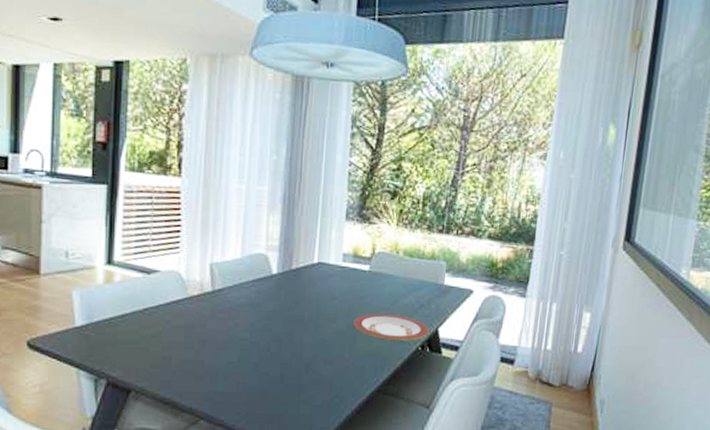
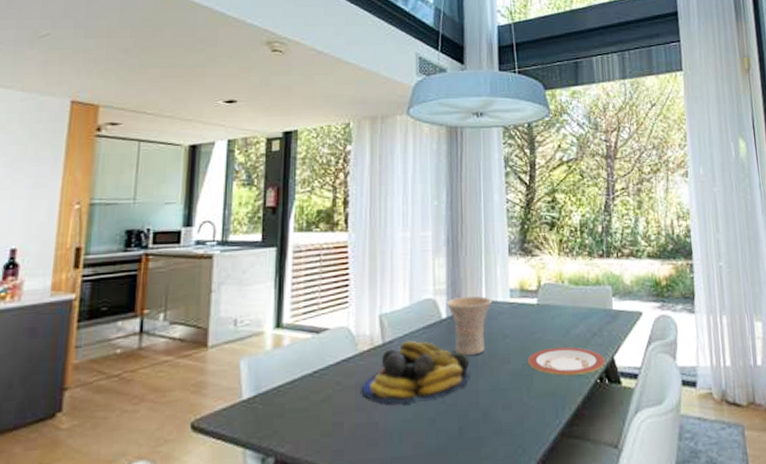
fruit bowl: none [189,290,296,347] -> present [361,340,470,404]
vase: none [278,255,324,312] -> present [446,296,492,356]

